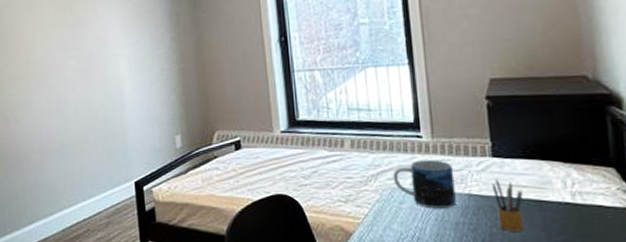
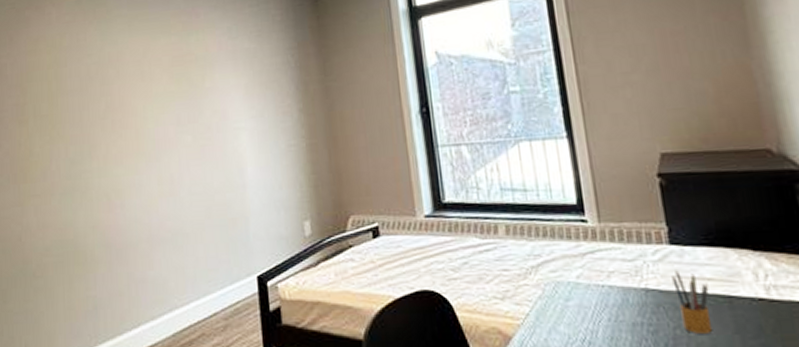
mug: present [392,160,456,209] -> none [555,248,632,307]

